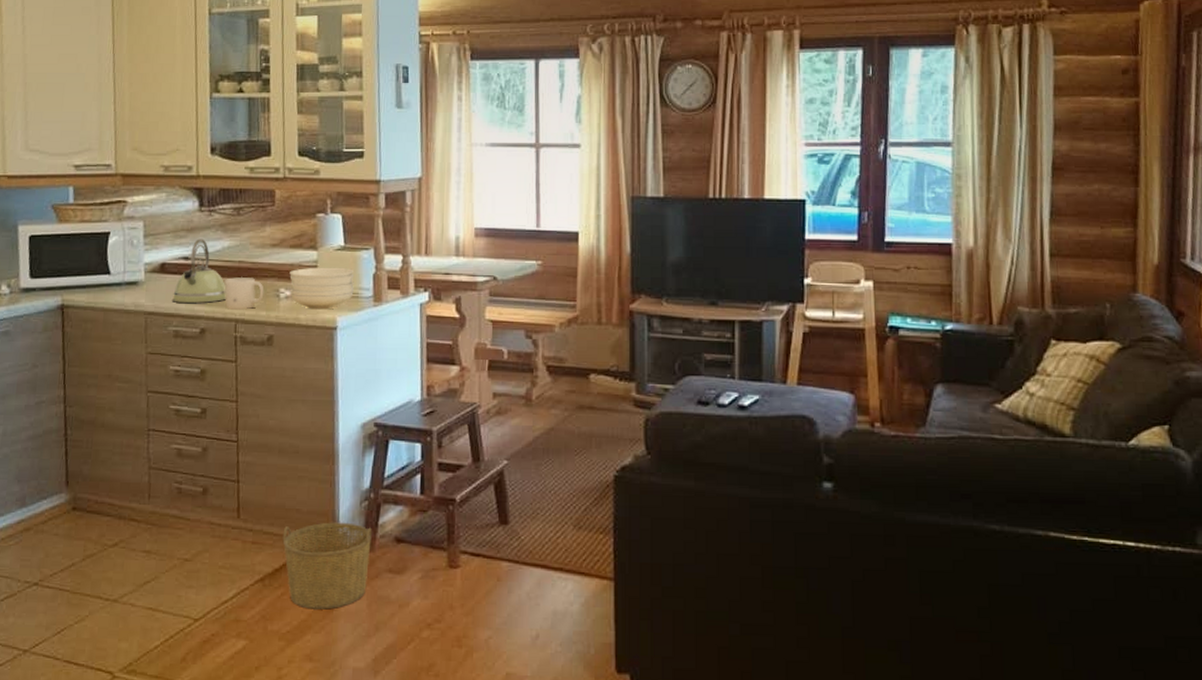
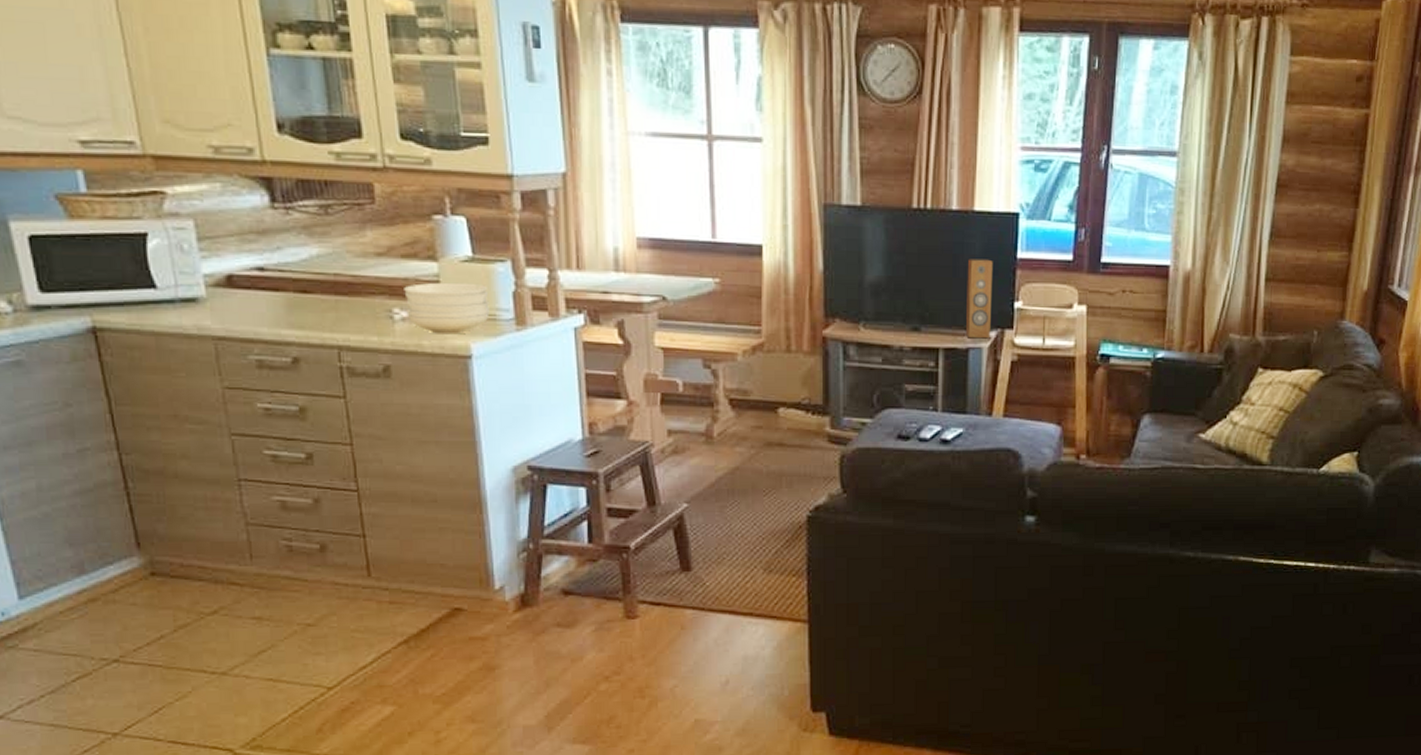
kettle: present [172,239,226,304] -> none [249,244,322,327]
mug: present [224,276,264,311] -> none [317,293,373,336]
basket: present [282,522,373,610] -> none [426,576,536,669]
speaker: none [759,240,783,312] -> present [965,259,993,339]

